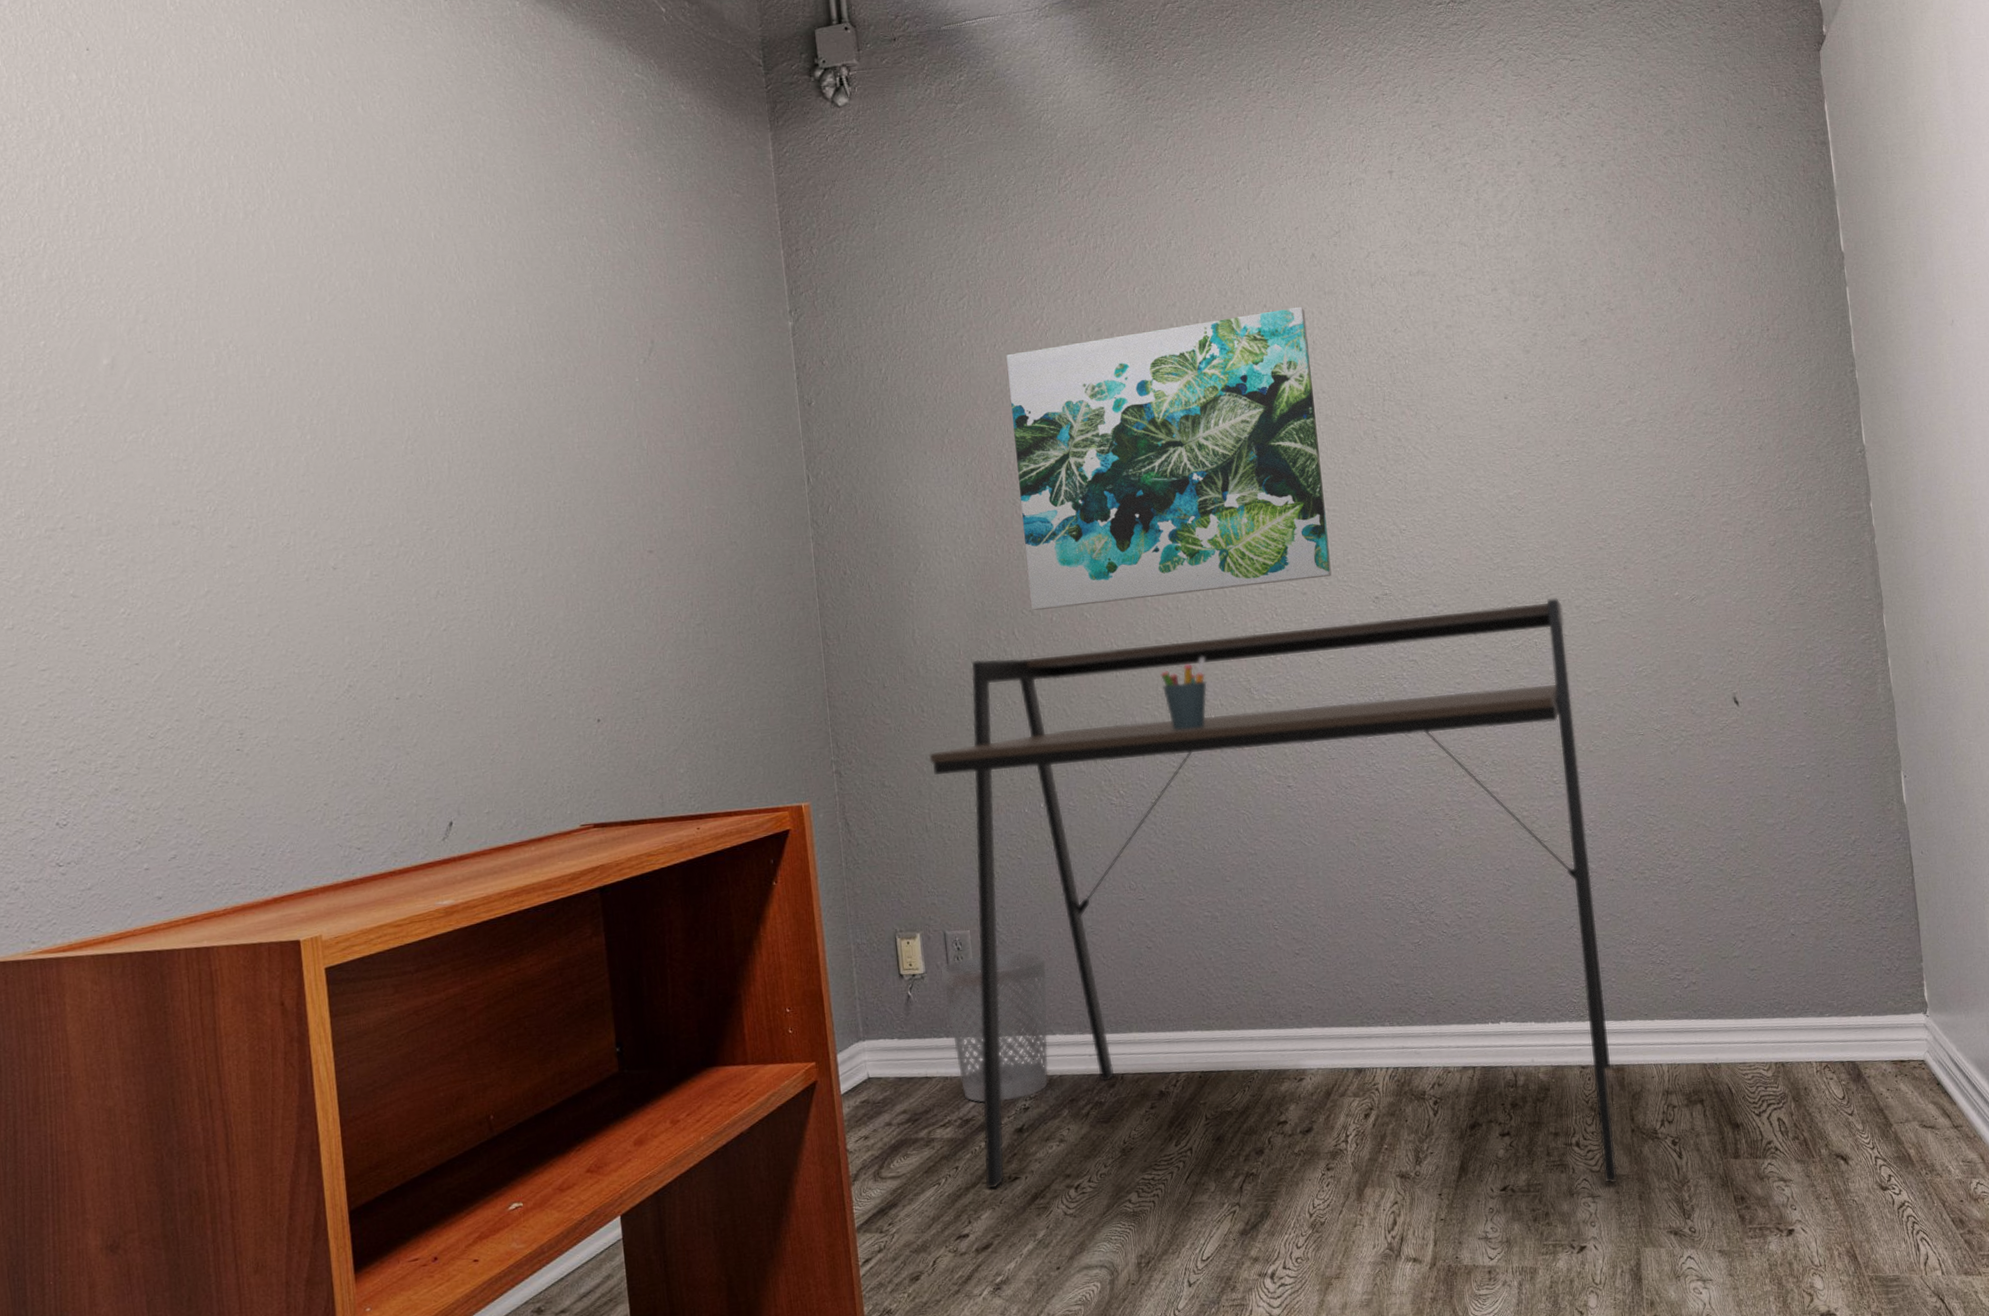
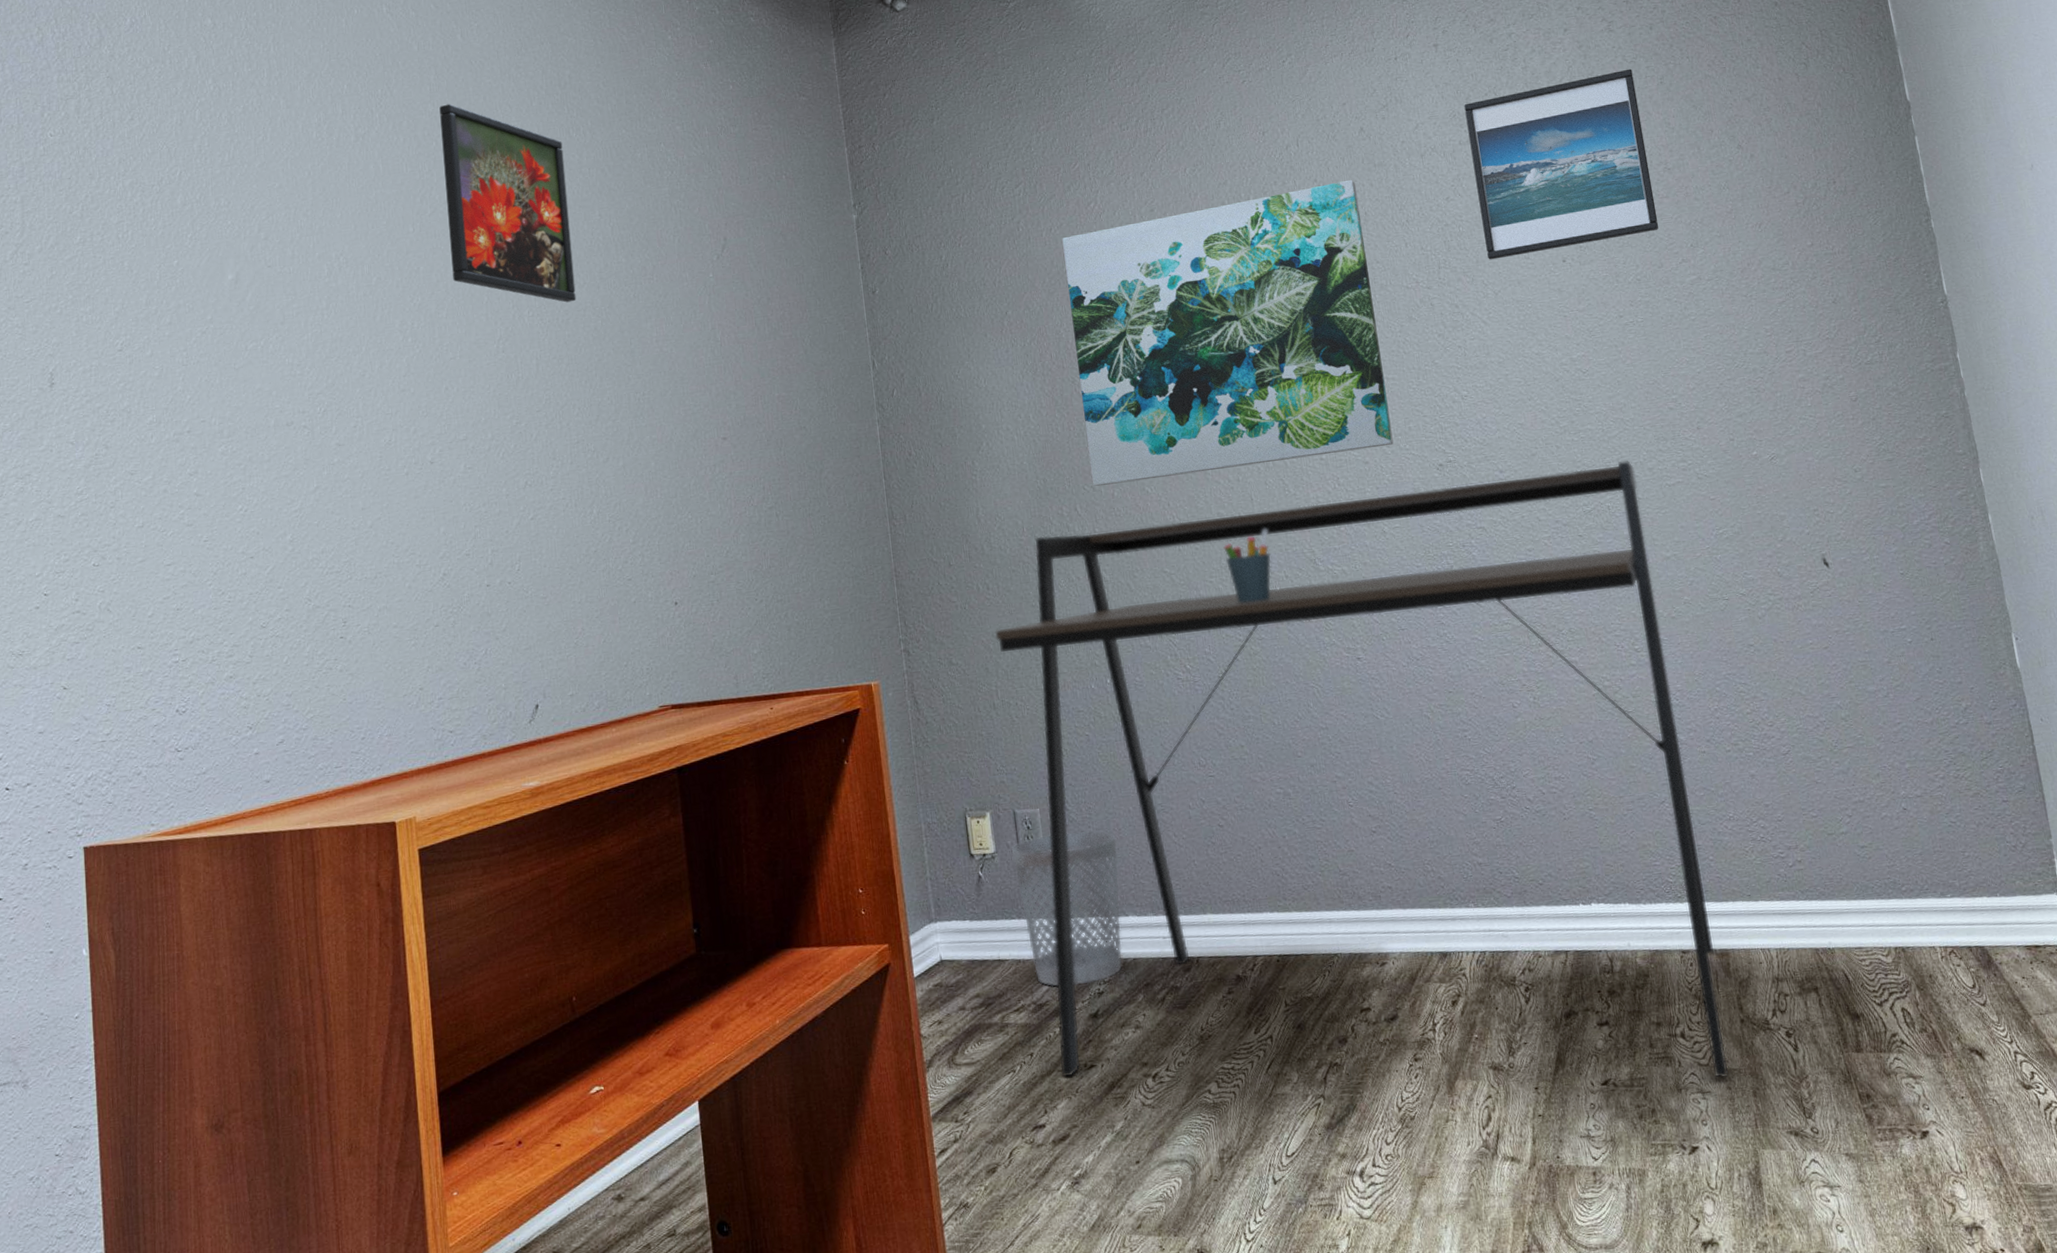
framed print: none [338,182,492,403] -> present [439,104,576,303]
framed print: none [1415,206,1599,394] -> present [1464,68,1659,260]

